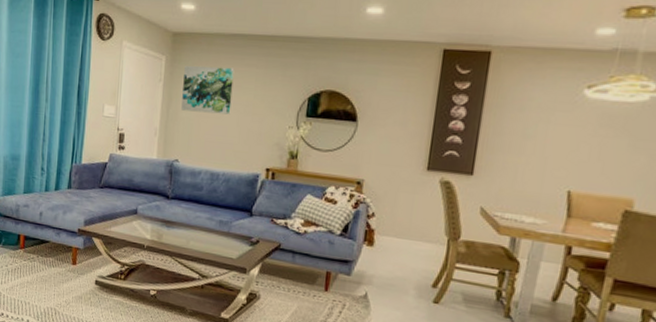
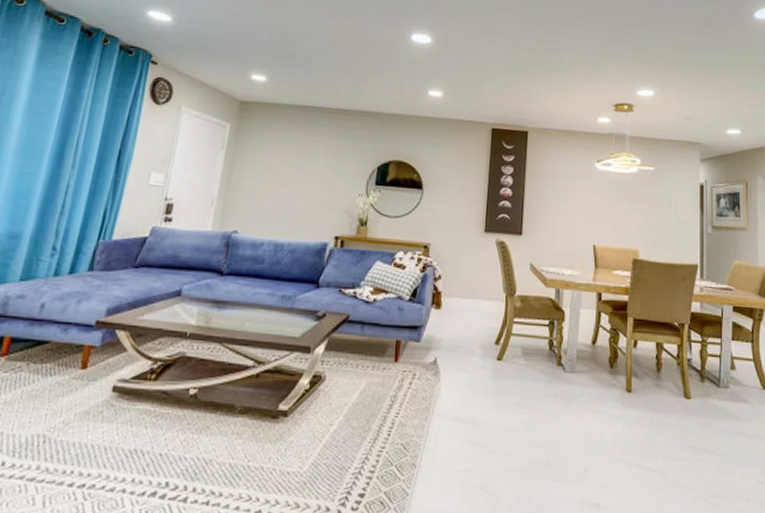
wall art: present [181,65,235,115] -> none [245,134,305,183]

